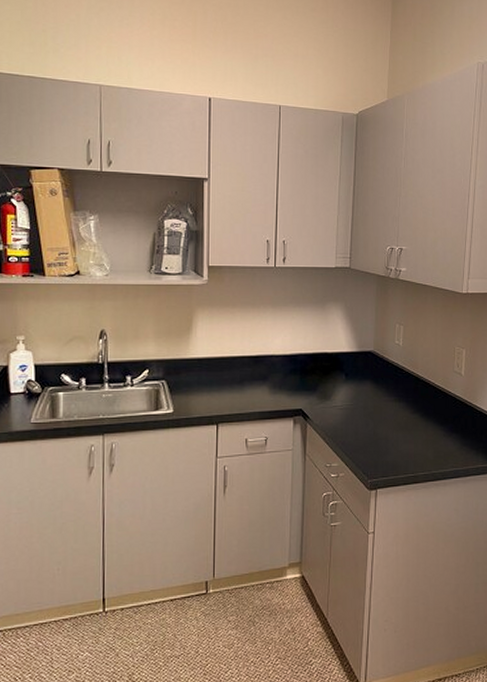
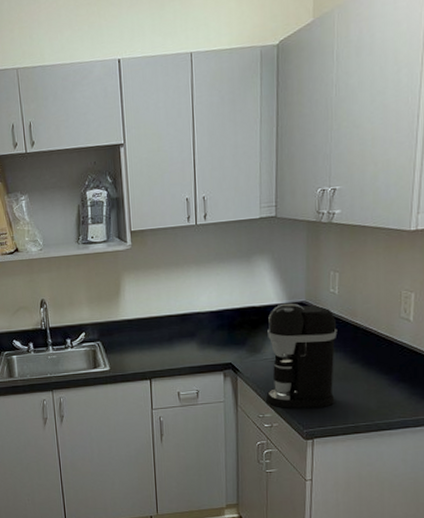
coffee maker: none [334,351,401,457] -> present [266,303,338,408]

